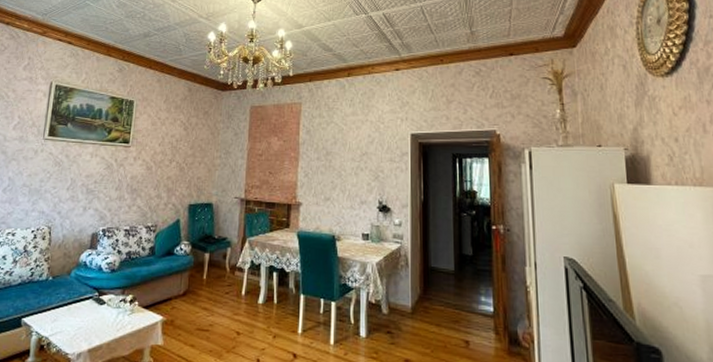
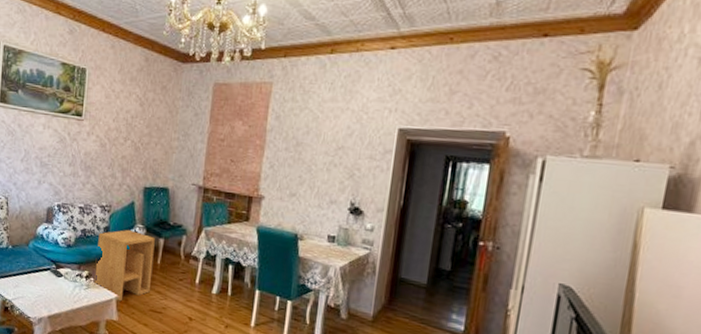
side table: none [138,247,200,324] -> present [94,229,155,302]

